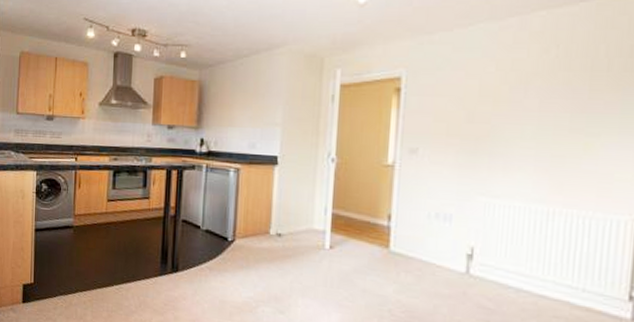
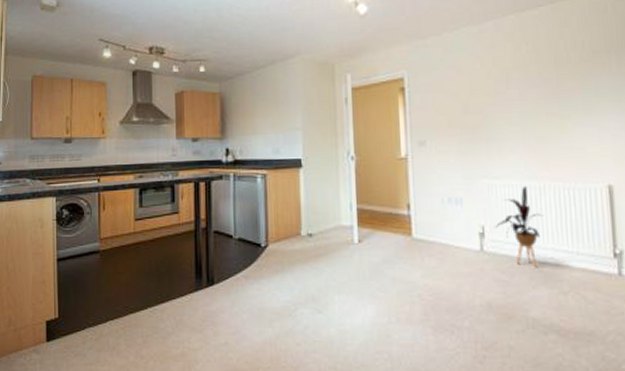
house plant: none [486,210,549,300] -> present [495,187,545,268]

